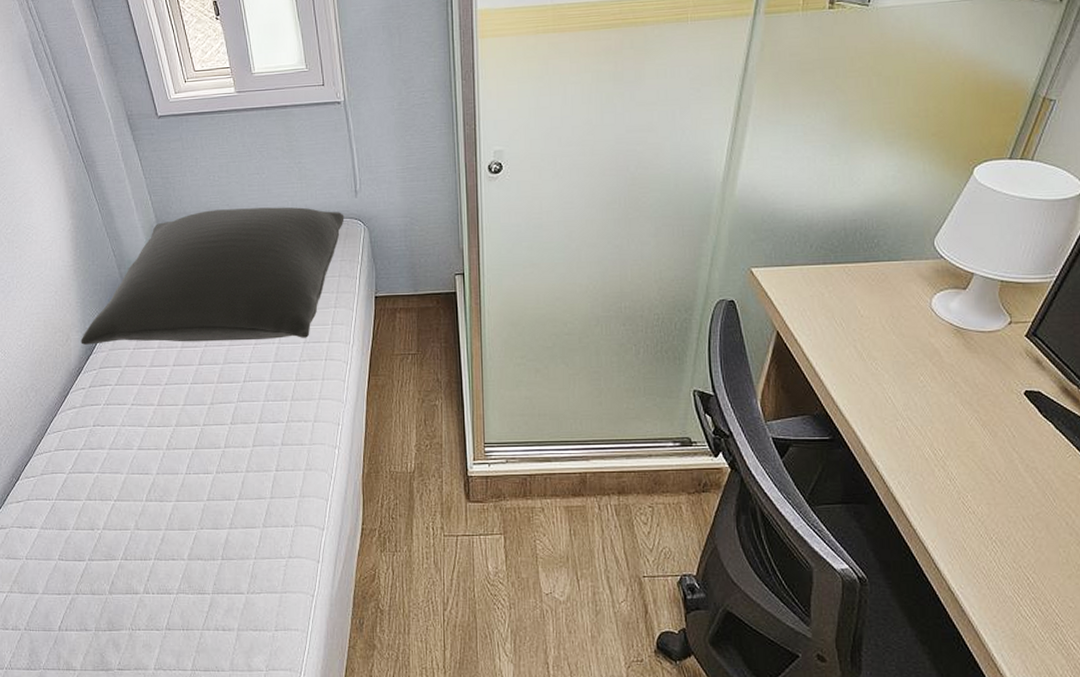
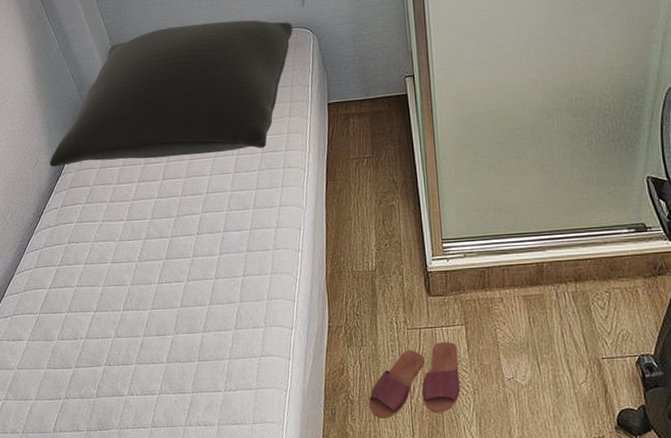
slippers: none [399,551,496,631] -> present [368,341,460,419]

